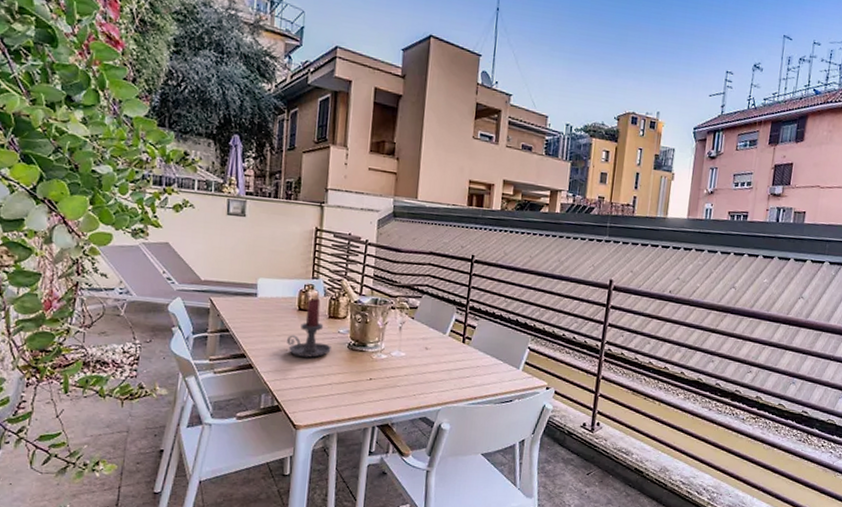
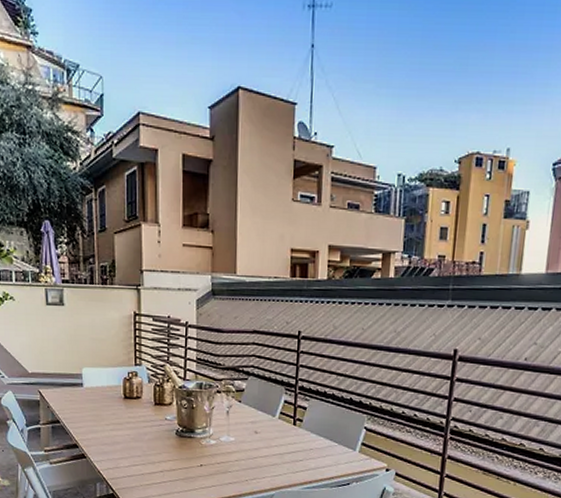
candle holder: present [287,298,331,358] -> none [116,385,160,446]

